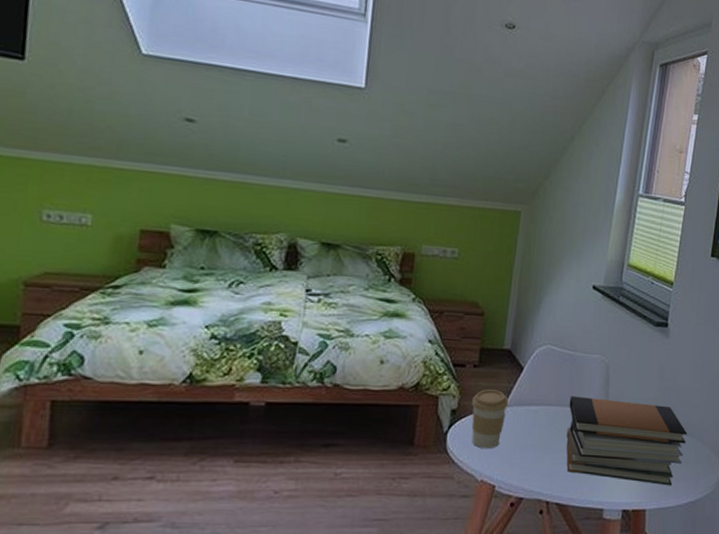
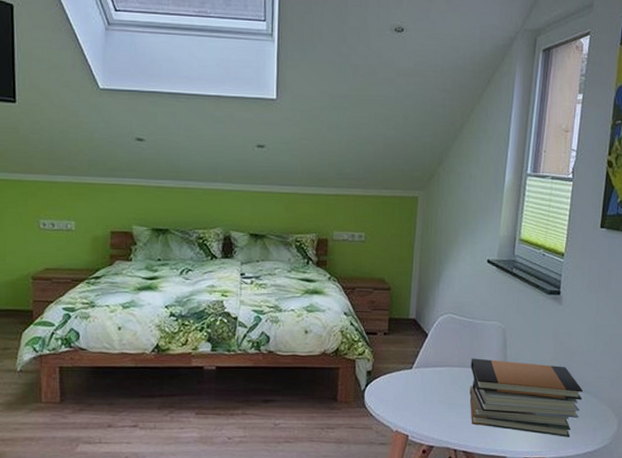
coffee cup: present [471,389,508,448] -> none [384,354,416,404]

